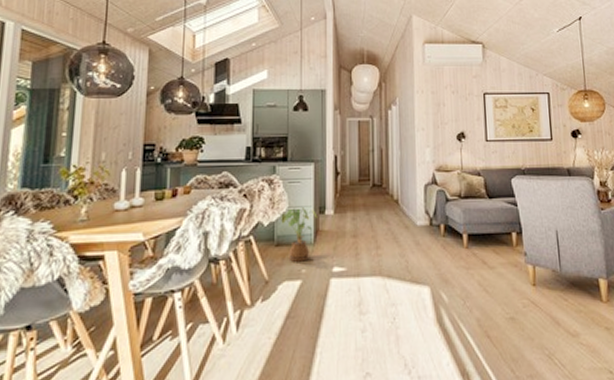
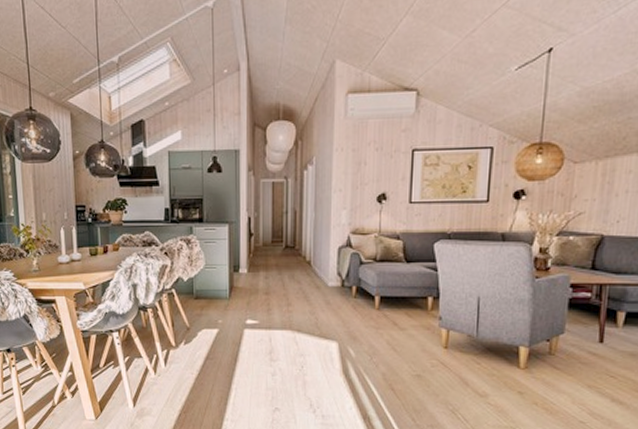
house plant: present [278,207,318,262] -> none [196,266,232,313]

